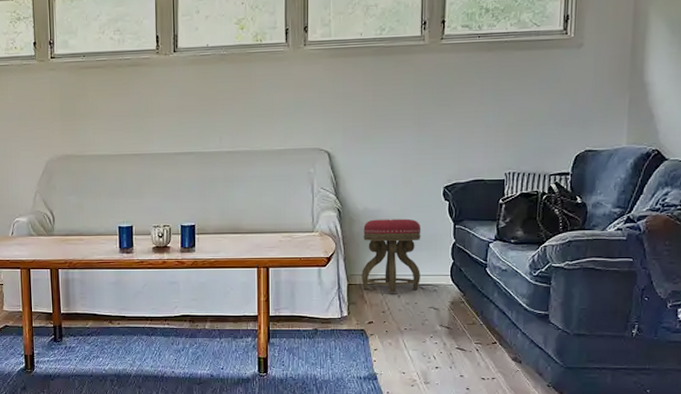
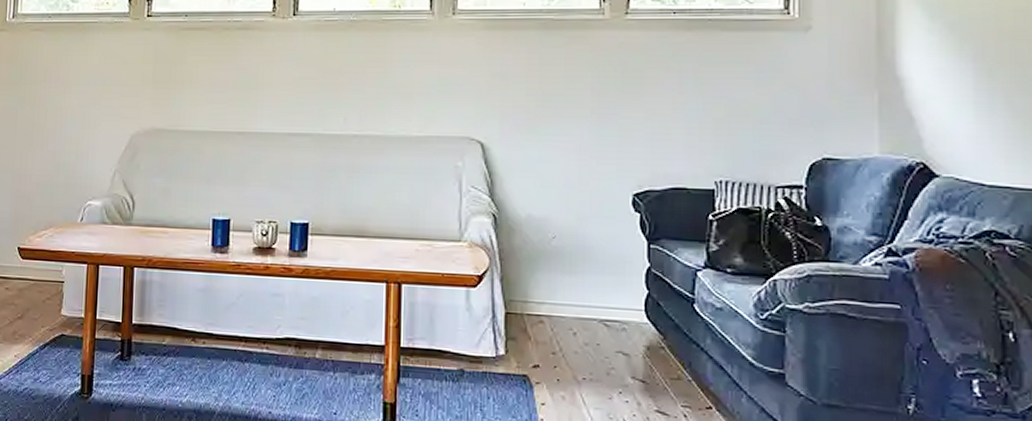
stool: present [361,218,421,292] -> none [524,230,604,328]

